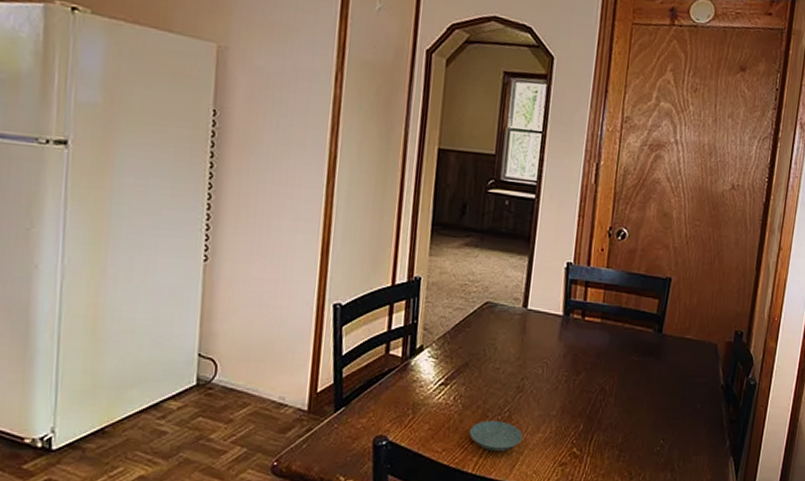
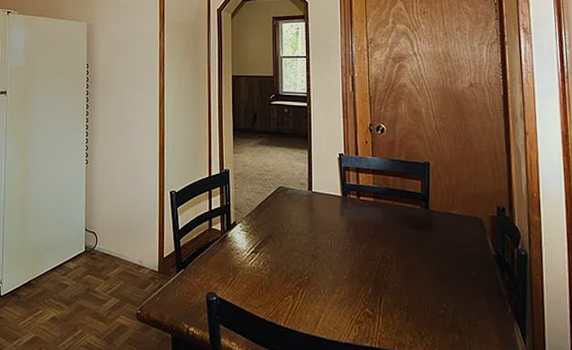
saucer: present [469,420,523,452] -> none [279,282,322,309]

